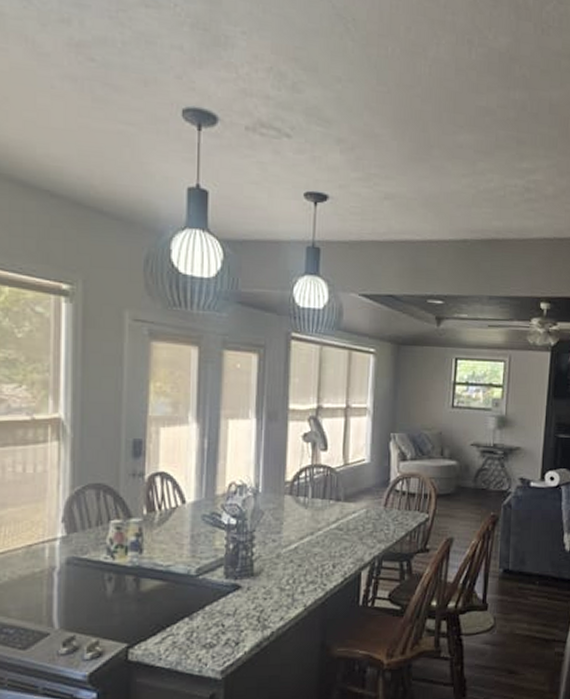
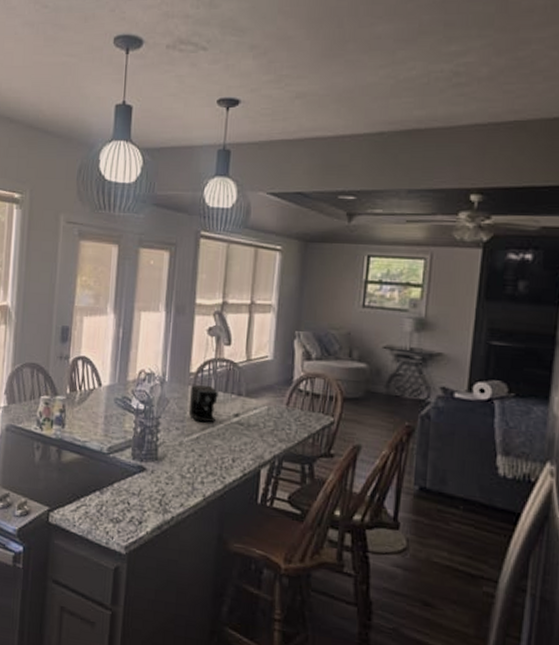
coffee maker: none [285,494,338,531] -> present [188,385,239,423]

